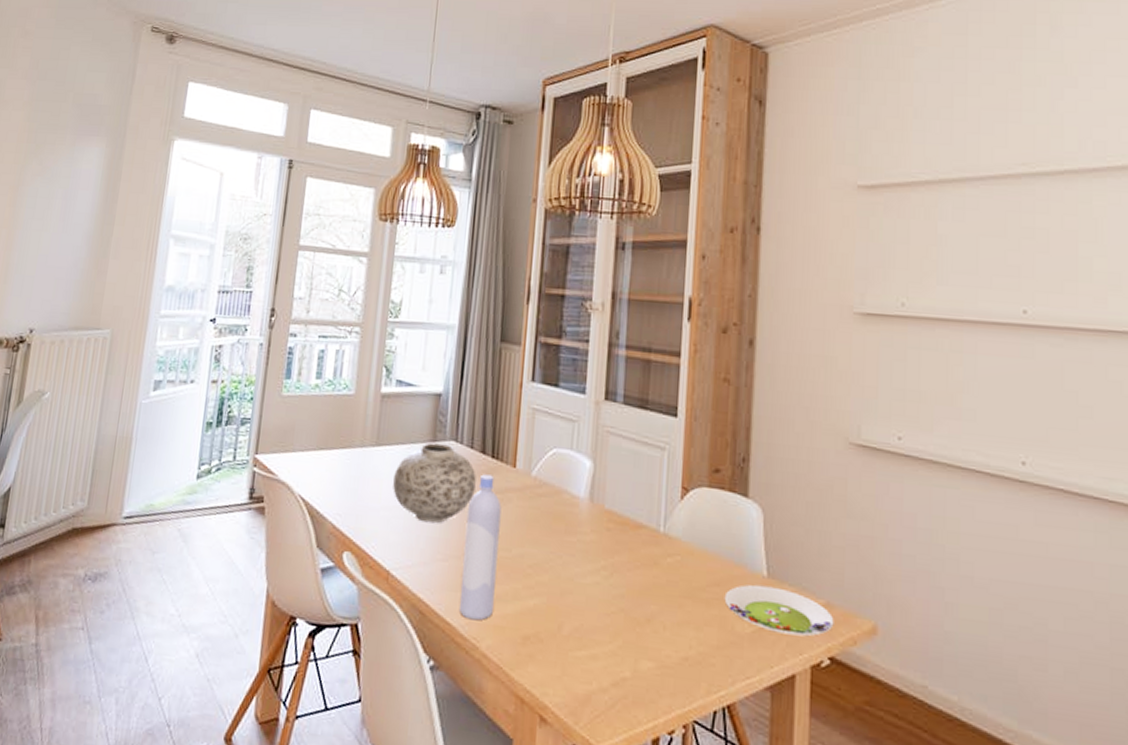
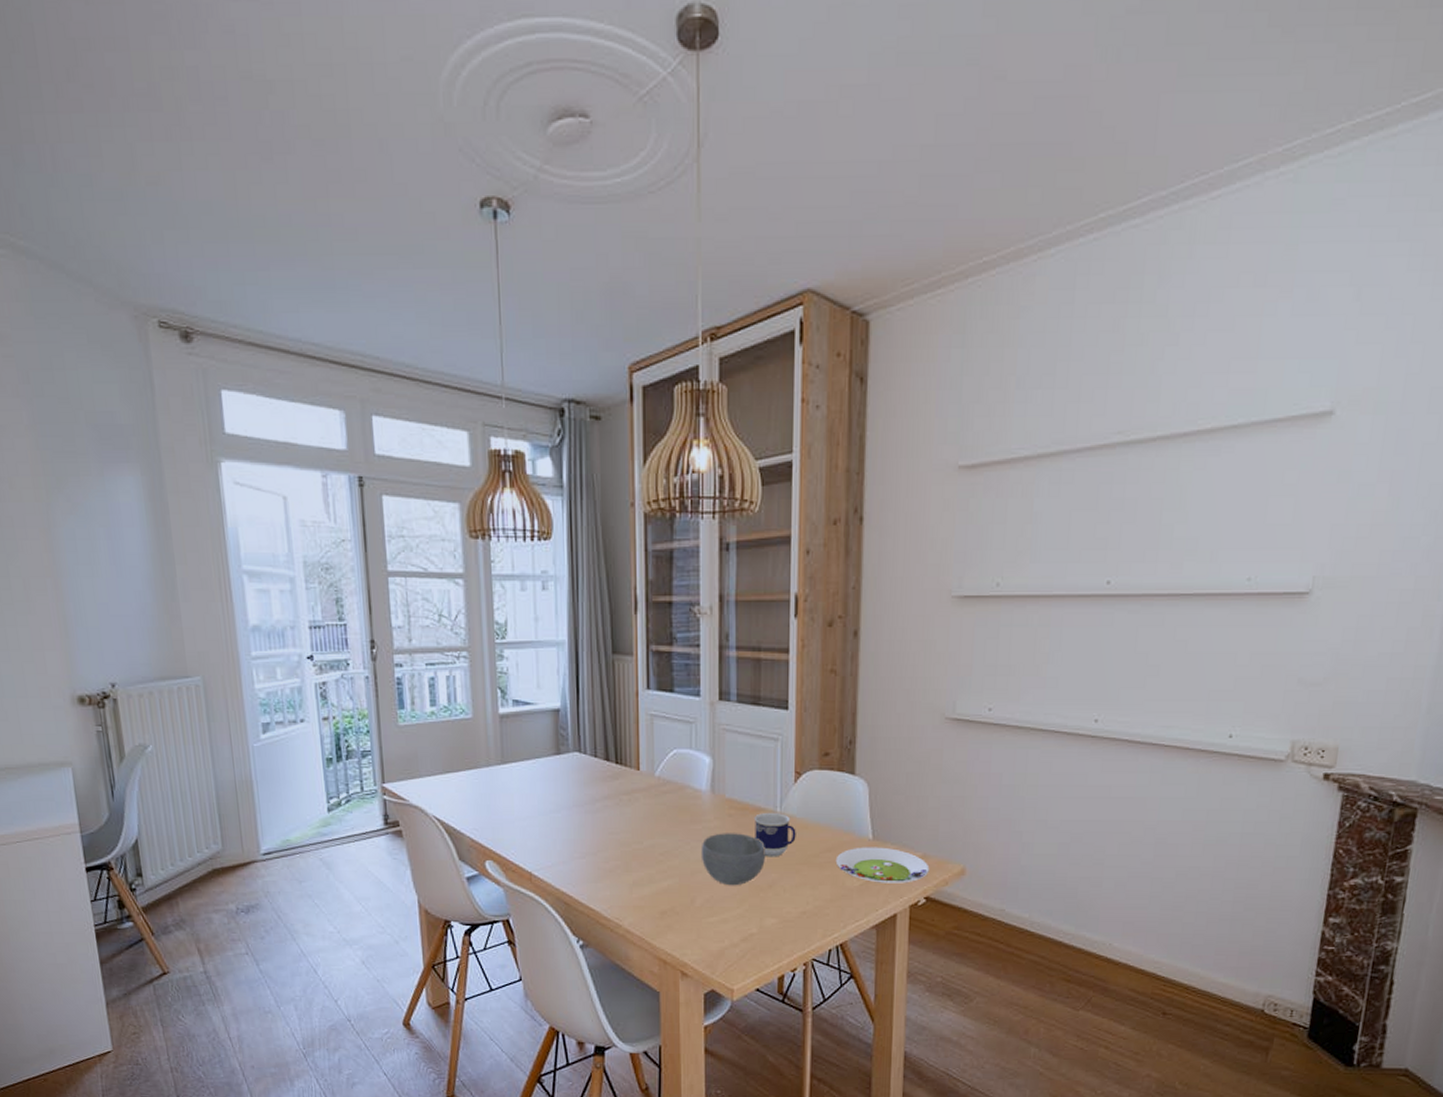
vase: present [393,442,476,524] -> none [523,756,603,827]
bottle: present [460,474,502,621] -> none [597,779,631,904]
bowl: none [573,549,646,615] -> present [700,833,766,886]
cup: none [634,530,681,586] -> present [754,812,796,857]

